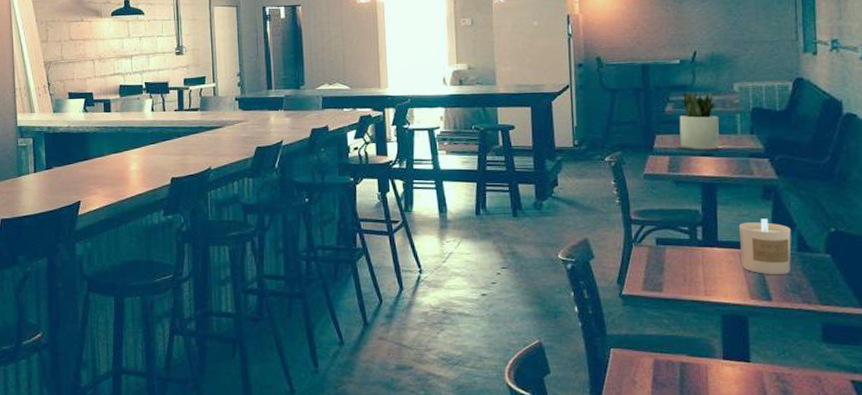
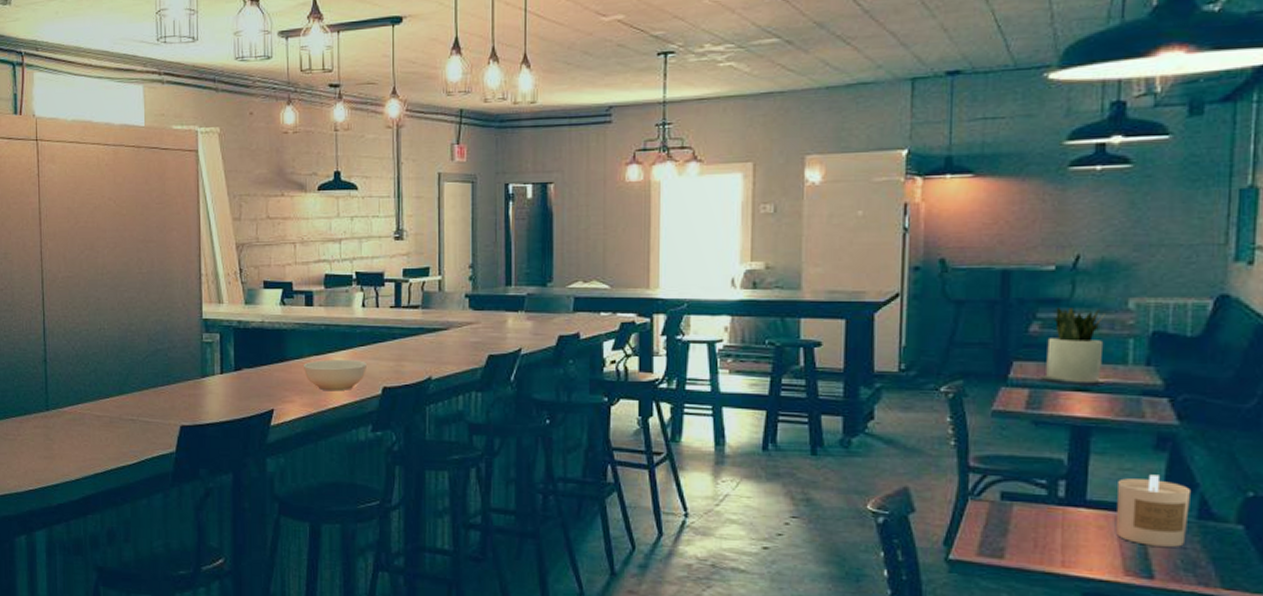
bowl: none [104,156,158,183] -> present [303,360,368,391]

